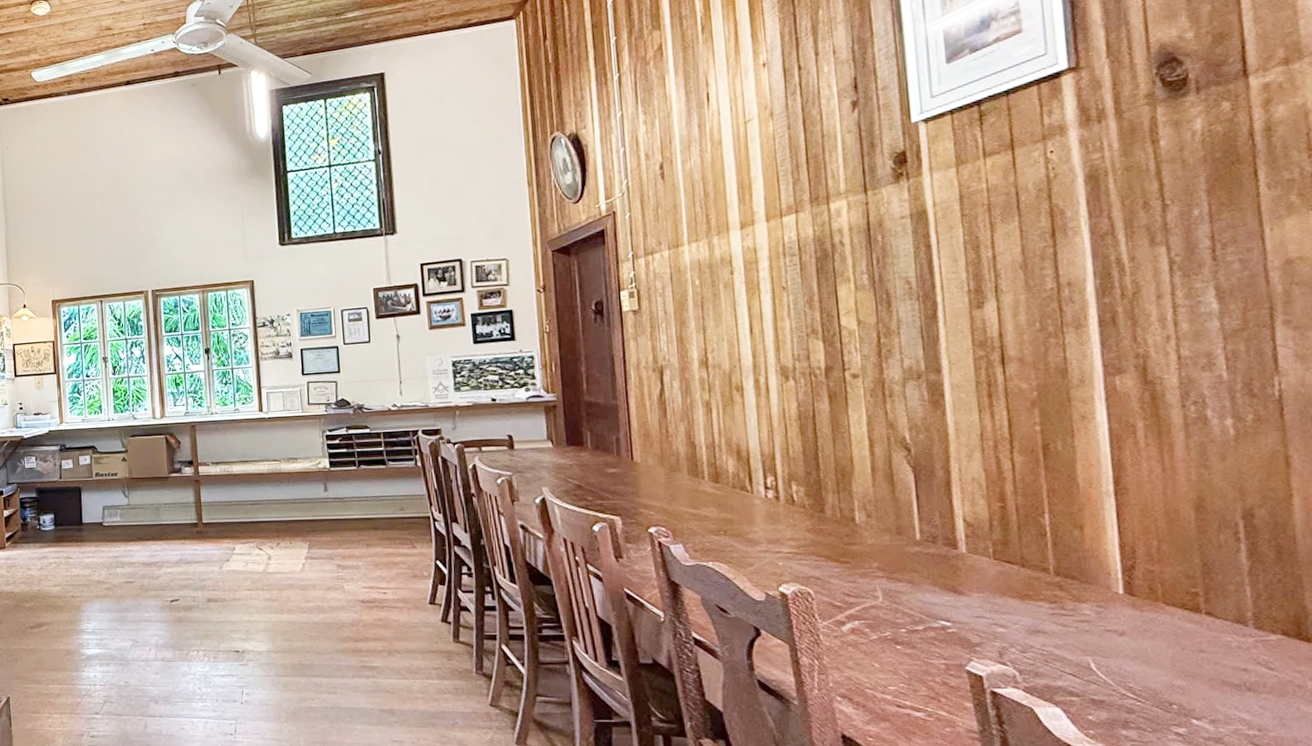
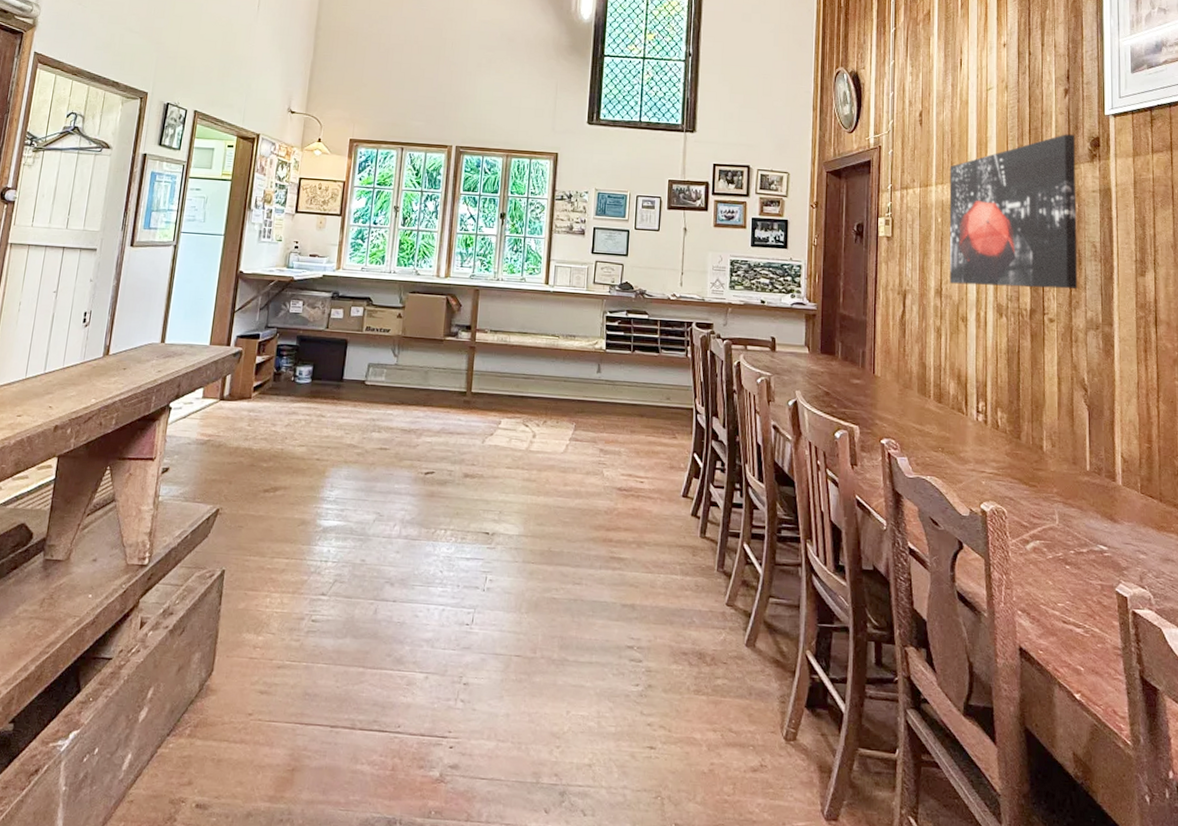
wall art: none [704,154,889,351] -> present [949,134,1078,289]

